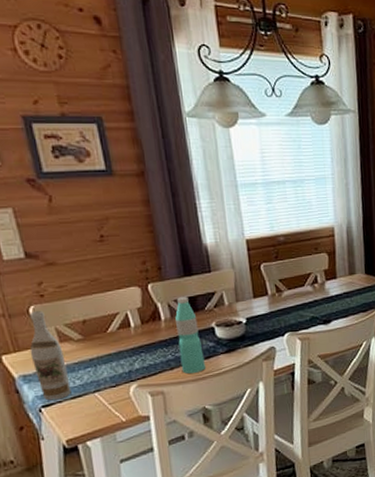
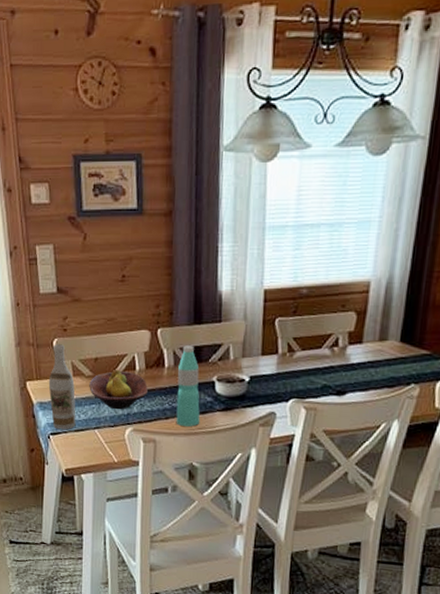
fruit bowl: none [80,328,148,369] -> present [89,369,148,410]

